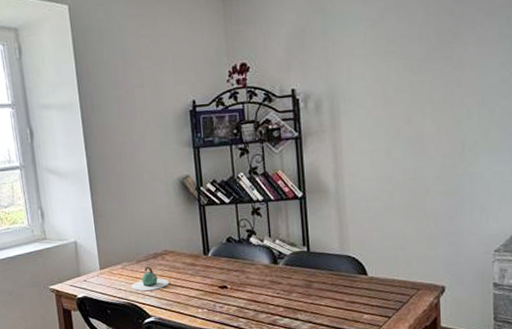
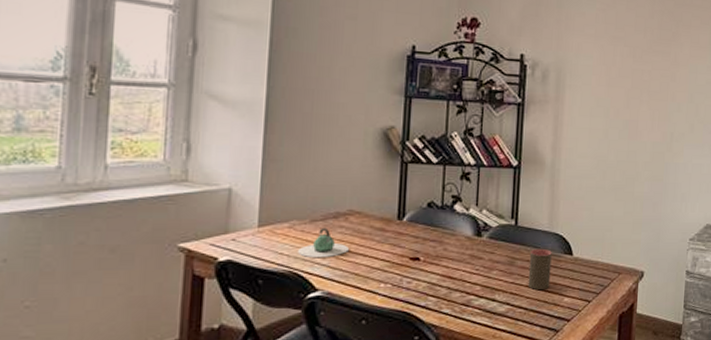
cup: none [324,271,348,309] -> present [527,248,552,291]

